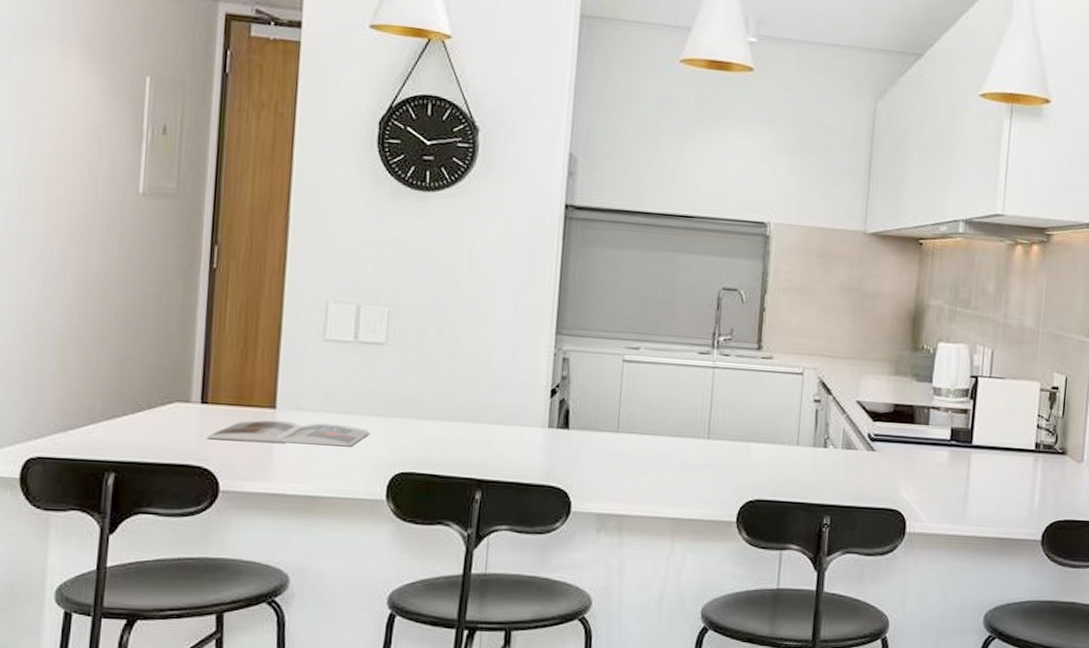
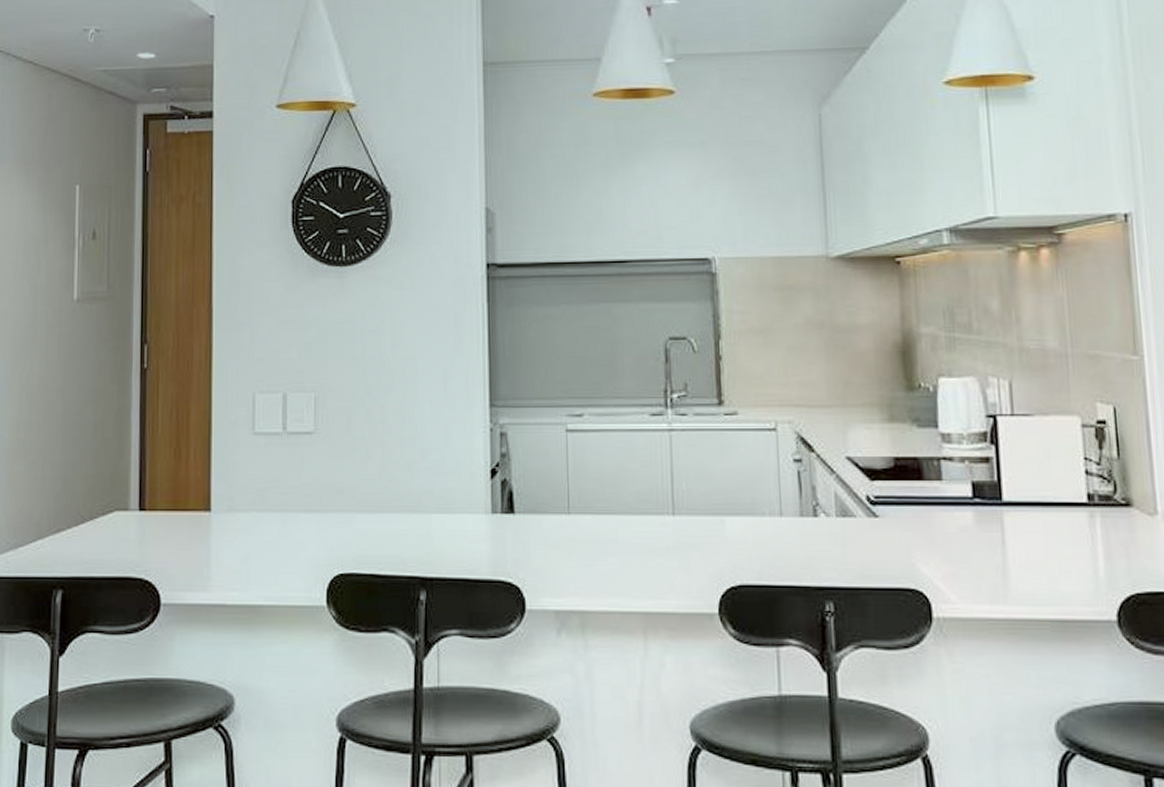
magazine: present [206,420,371,447] -> none [145,523,306,548]

